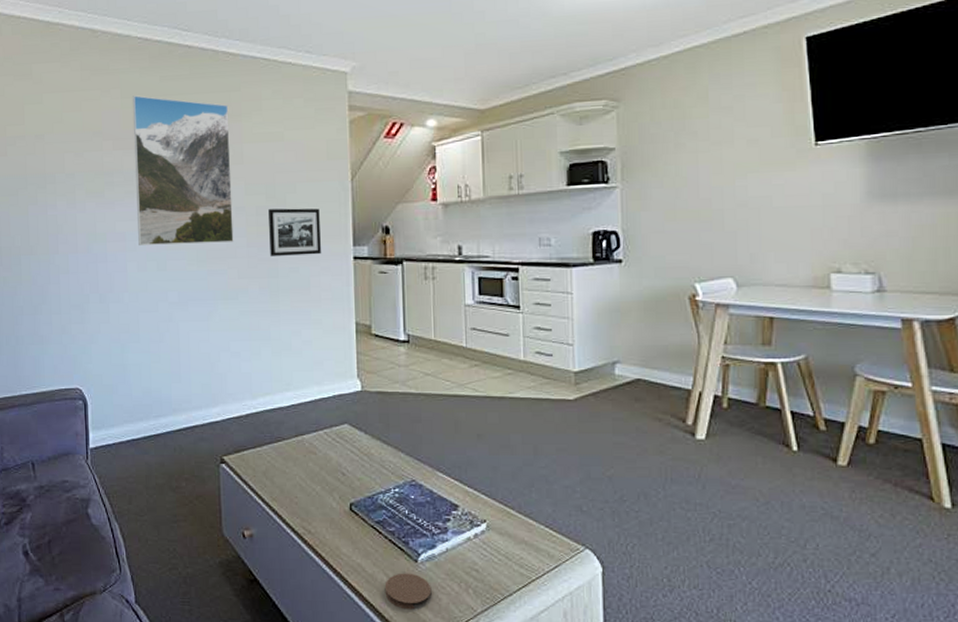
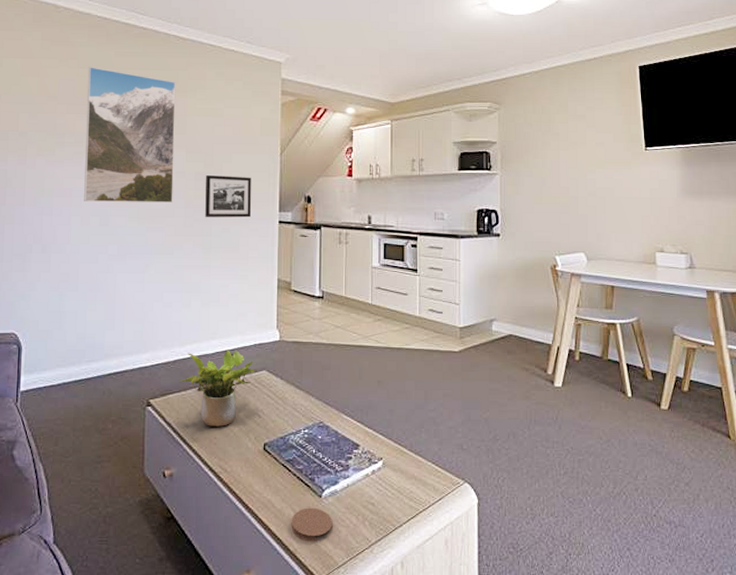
potted plant: none [254,402,339,485] -> present [180,349,258,427]

